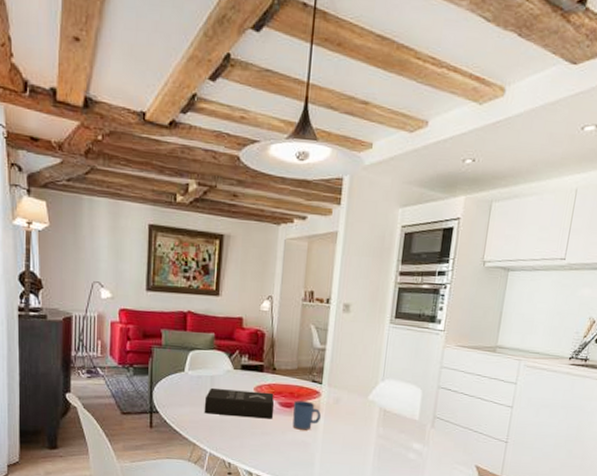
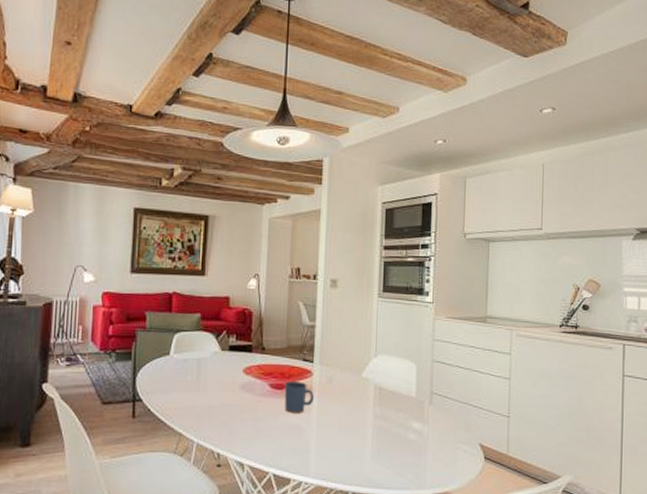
book: present [204,387,275,419] -> none [190,371,265,403]

